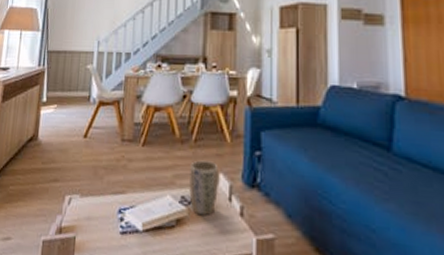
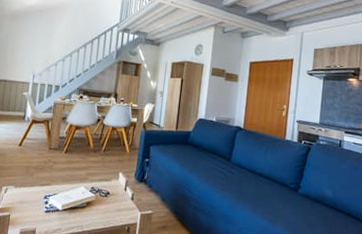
plant pot: present [189,160,219,215] -> none [97,164,119,199]

